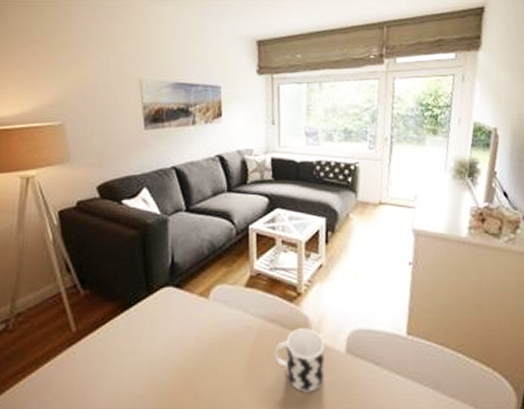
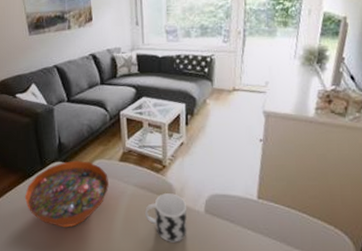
decorative bowl: none [121,286,231,375] -> present [24,161,109,228]

